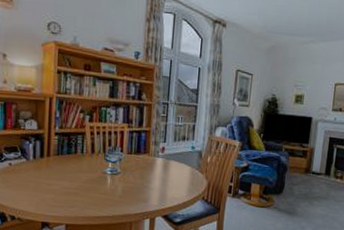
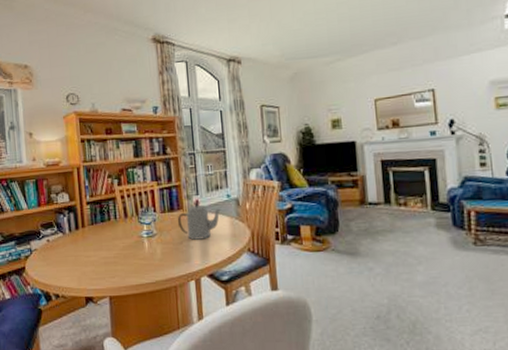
teapot: none [142,149,184,184] -> present [177,202,221,240]

